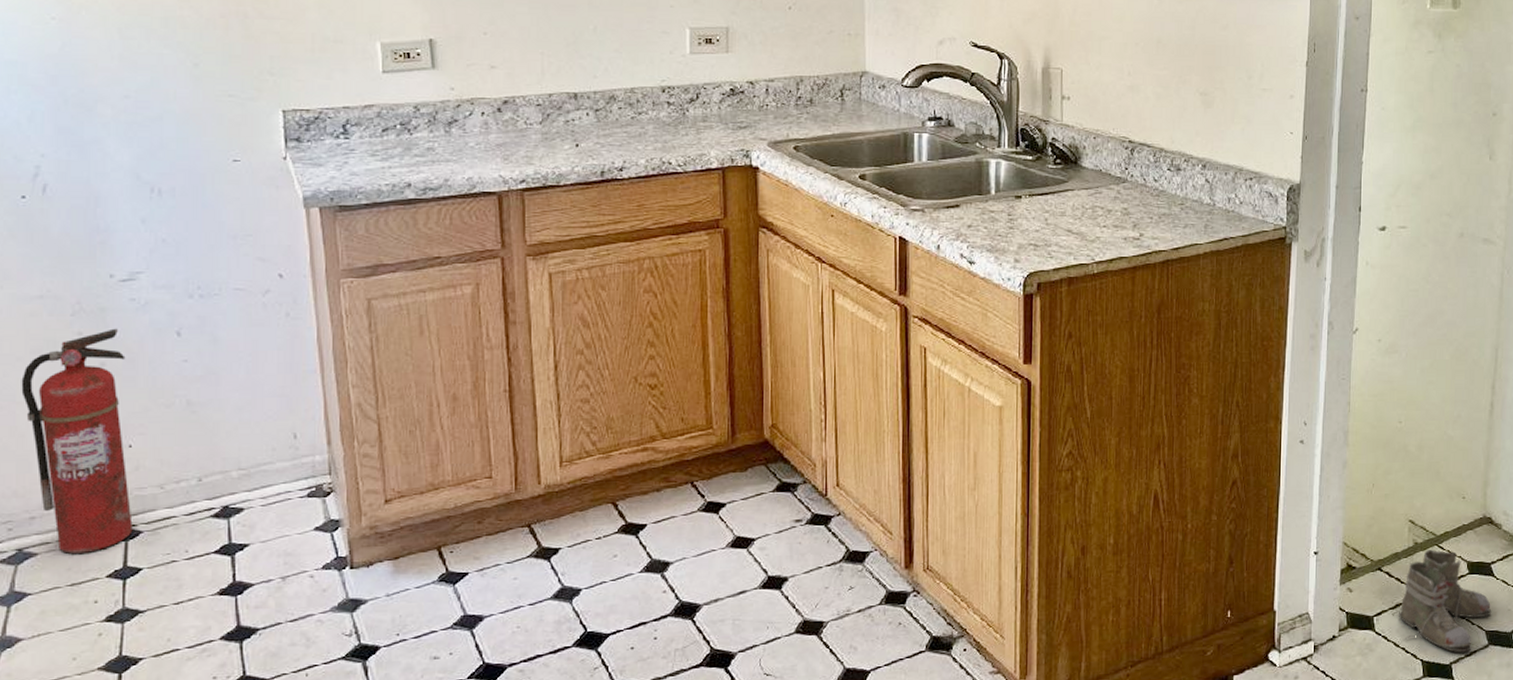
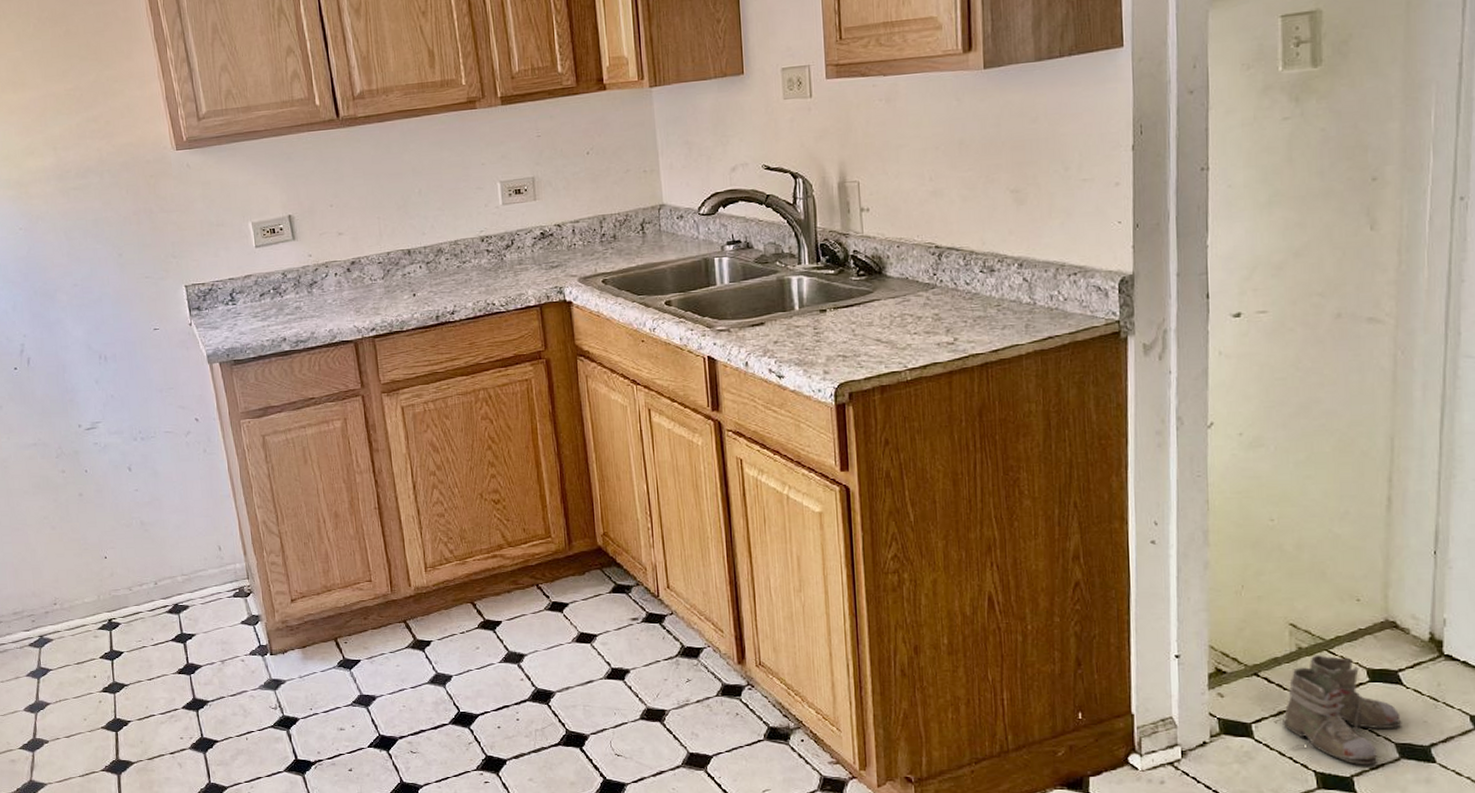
fire extinguisher: present [21,328,133,554] -> none [29,466,114,640]

